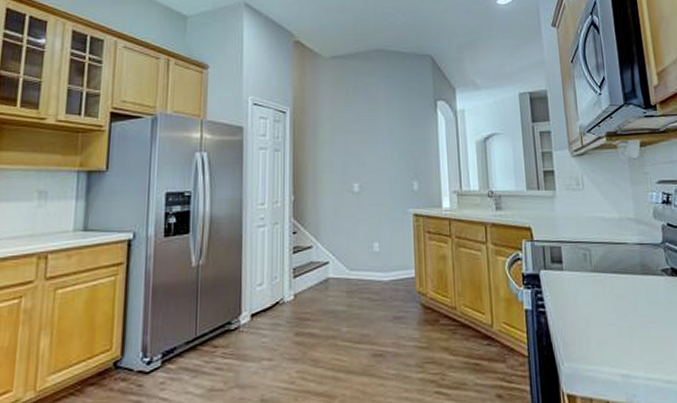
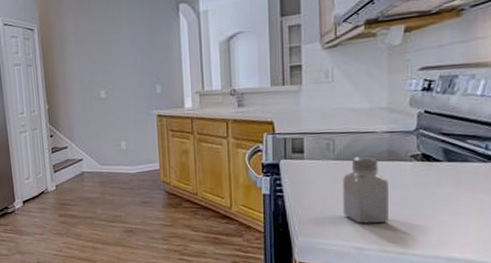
saltshaker: none [602,268,650,346] -> present [343,156,389,224]

